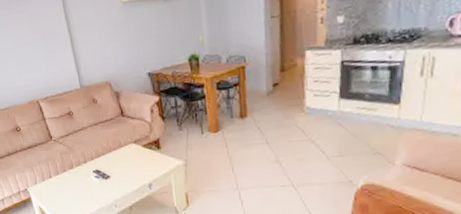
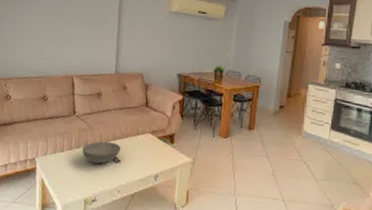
bowl: none [69,160,107,183] -> present [82,141,121,164]

